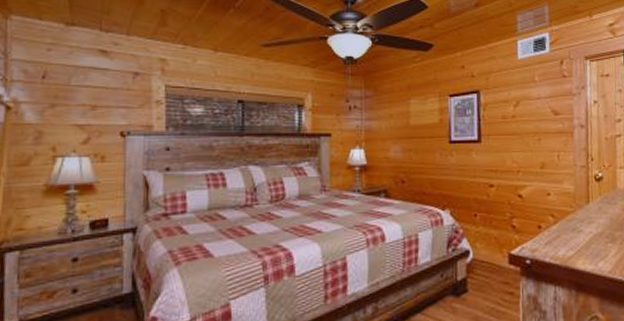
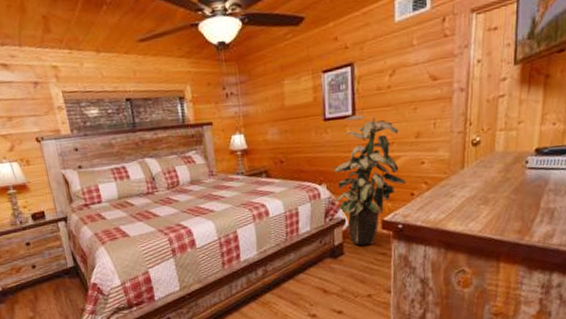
indoor plant: none [458,140,533,282] -> present [333,114,406,245]

